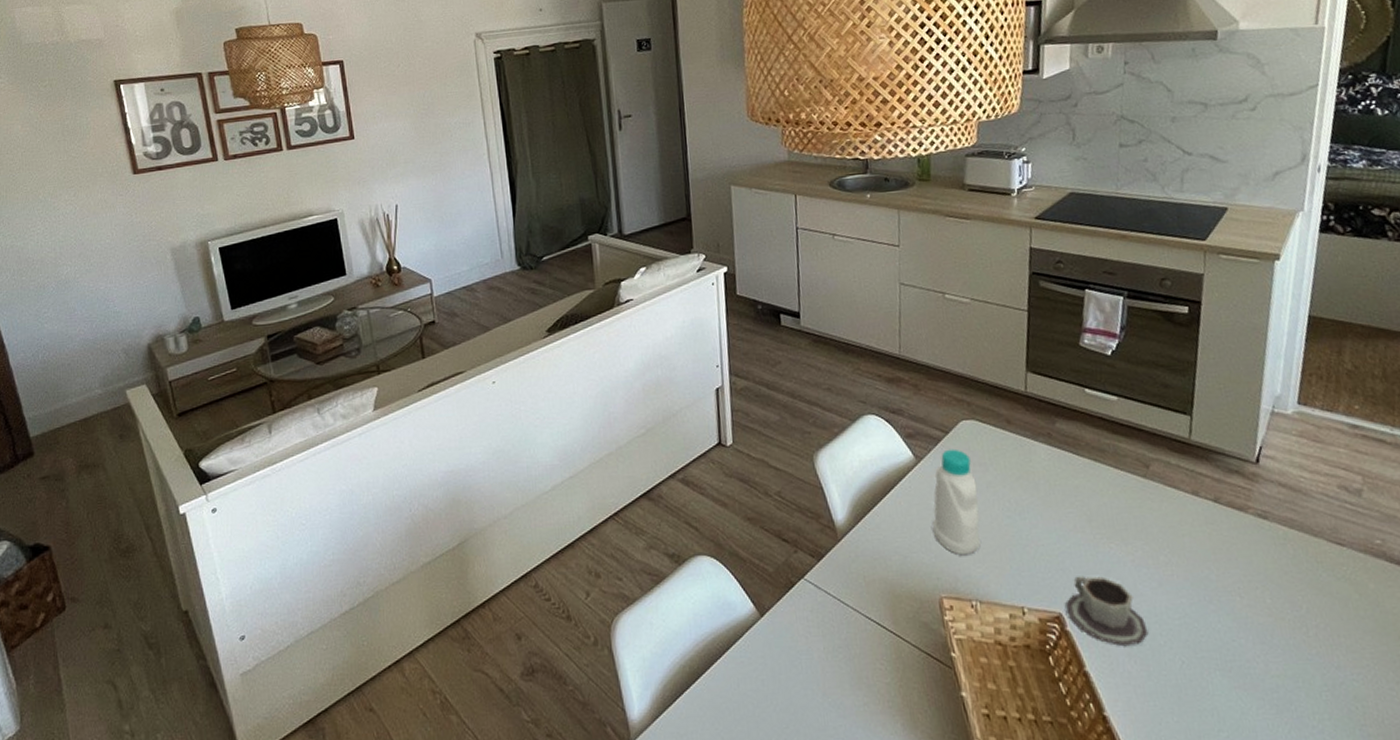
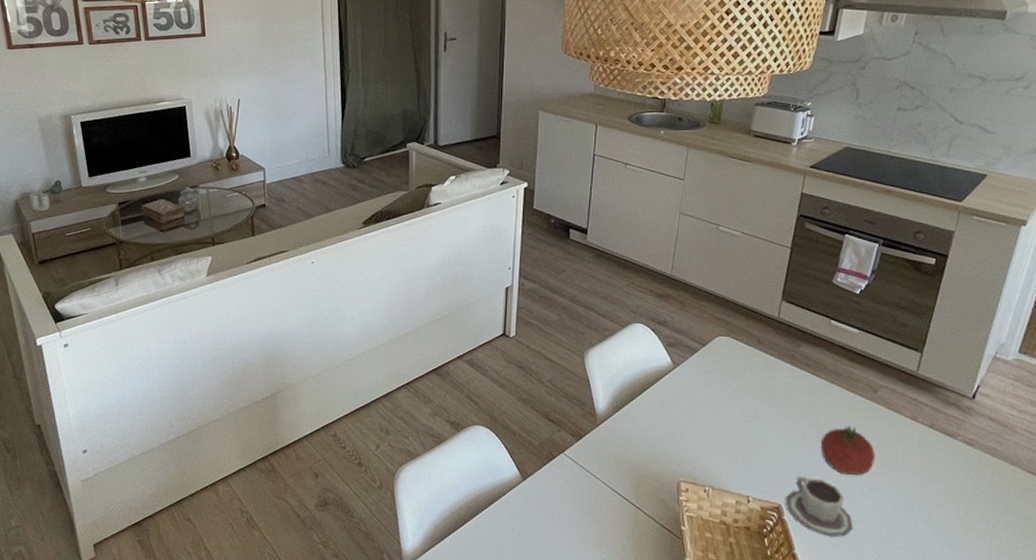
bottle: present [933,449,981,556] -> none [681,359,724,449]
fruit: none [1095,509,1160,569] -> present [821,425,875,475]

